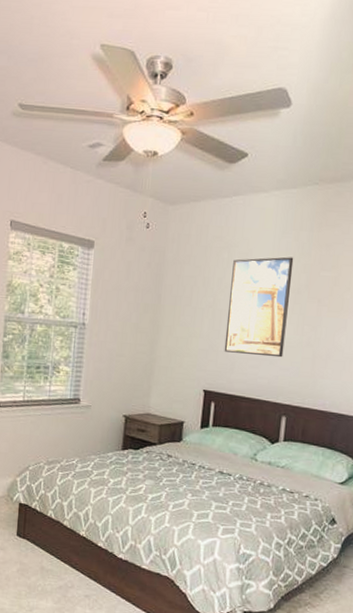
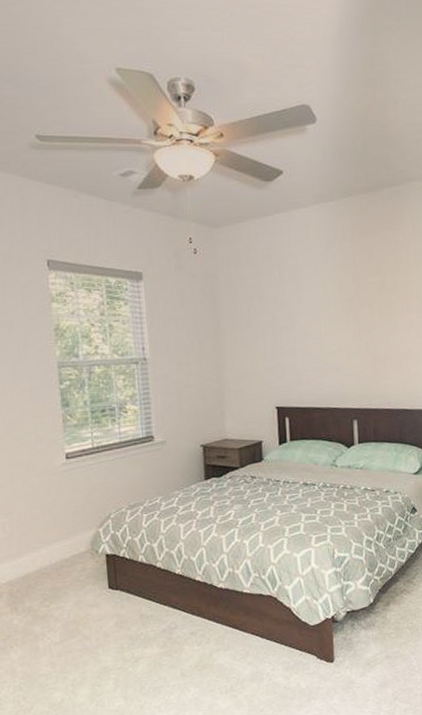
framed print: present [224,257,294,358] -> none [285,267,346,367]

